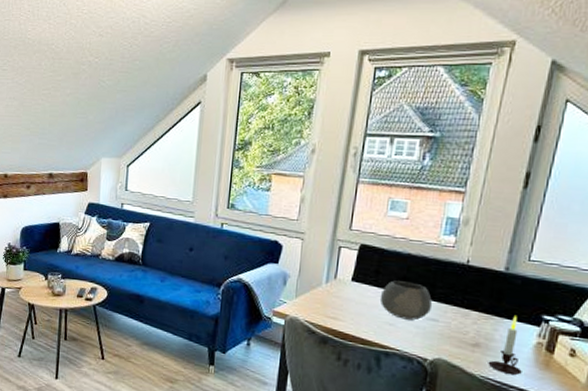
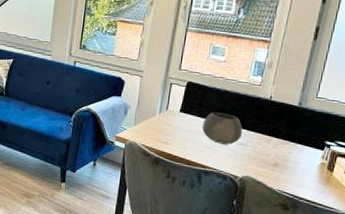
candle: present [488,316,522,375] -> none [284,142,309,189]

